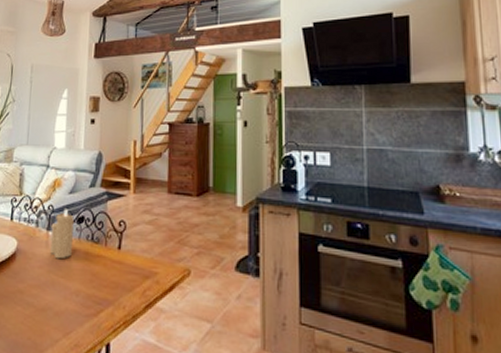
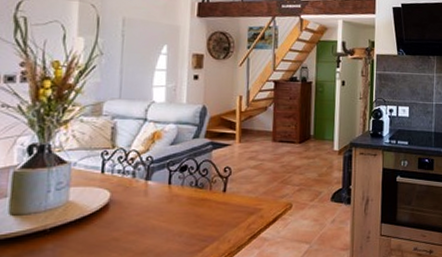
candle: present [50,209,74,259] -> none [149,159,176,206]

